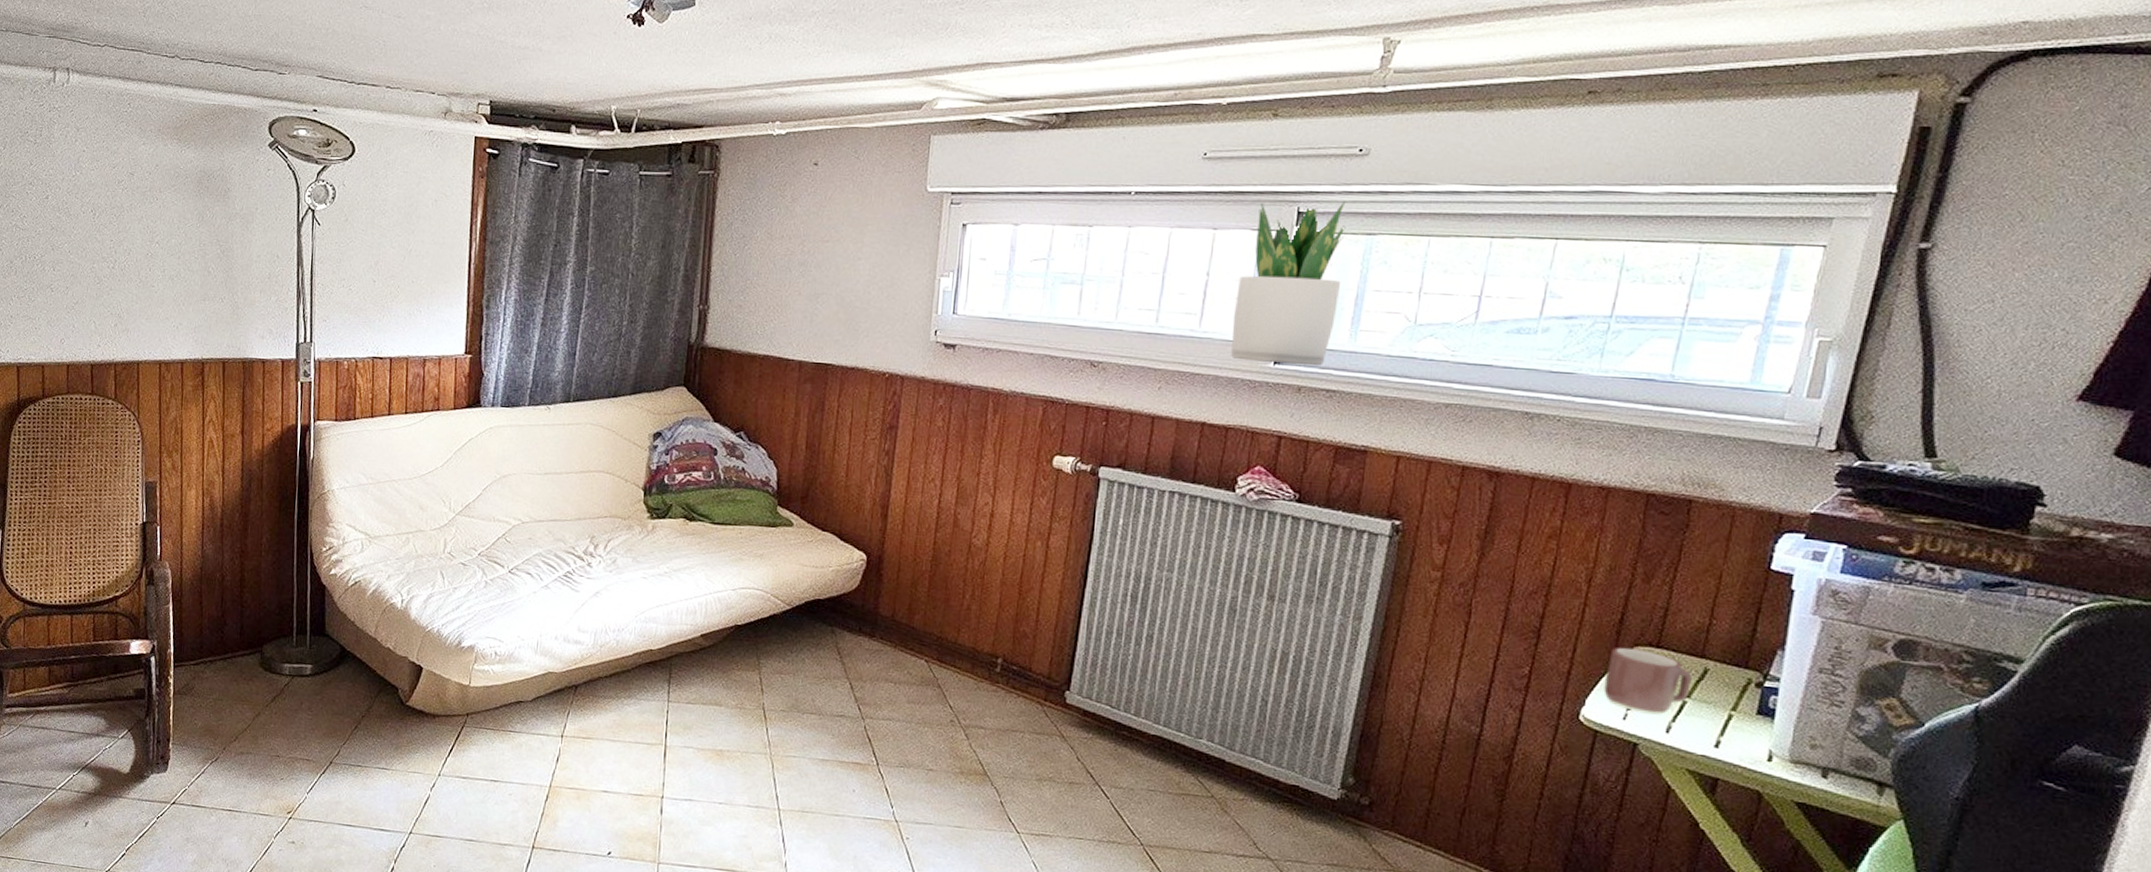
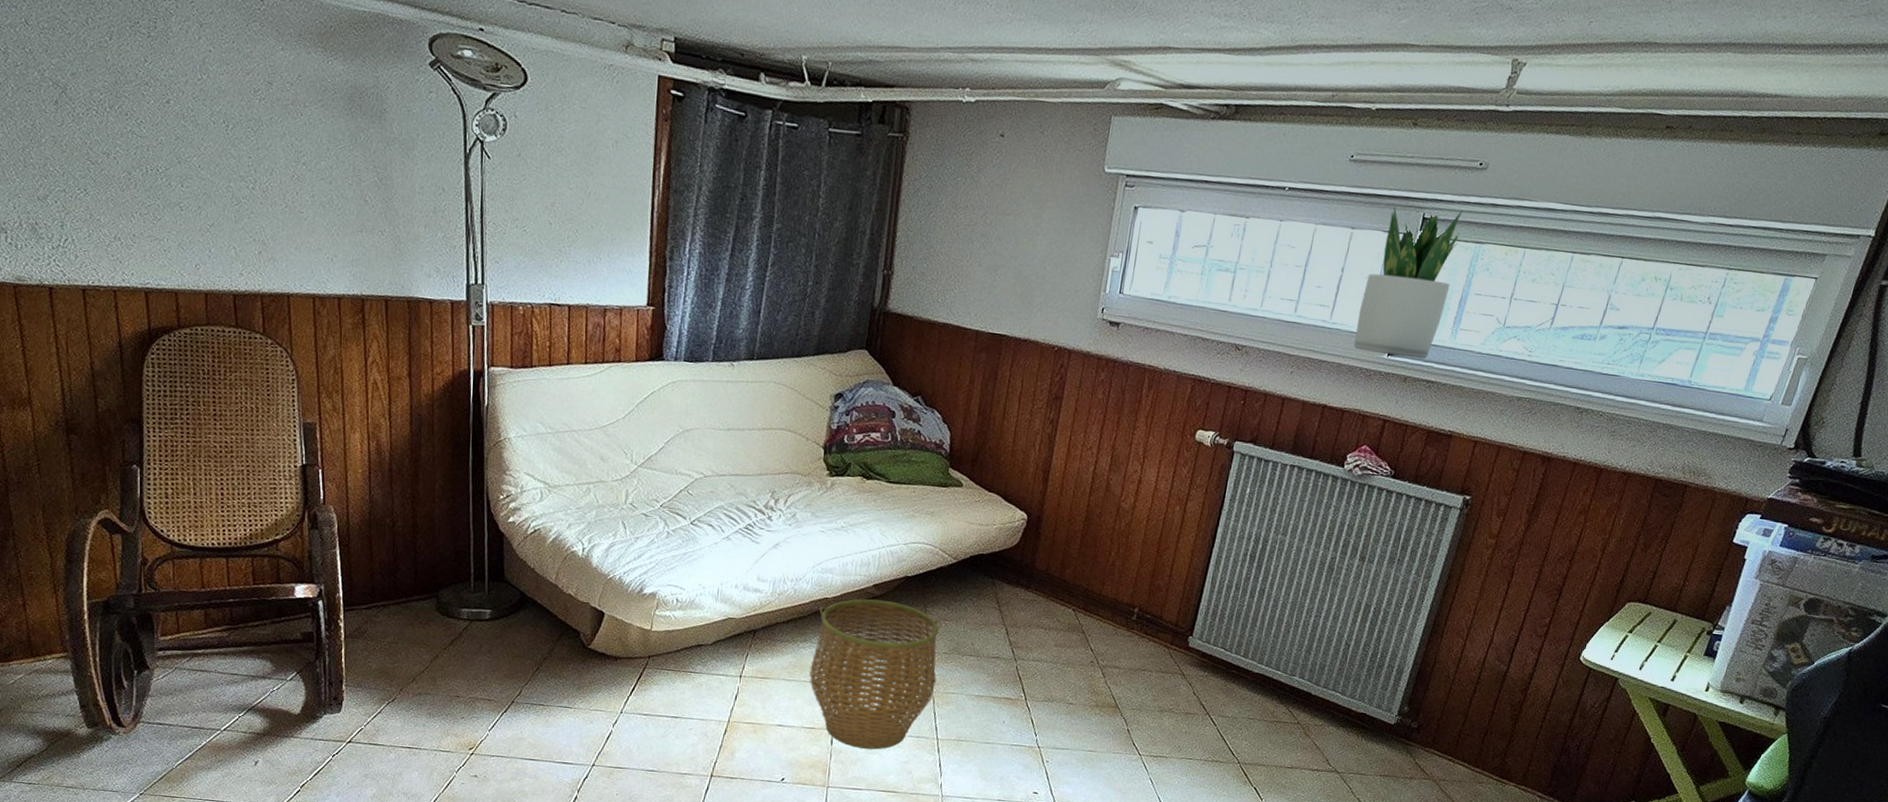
basket: none [635,650,778,821] -> present [809,599,942,750]
mug: present [1603,646,1692,715] -> none [1600,602,1665,656]

